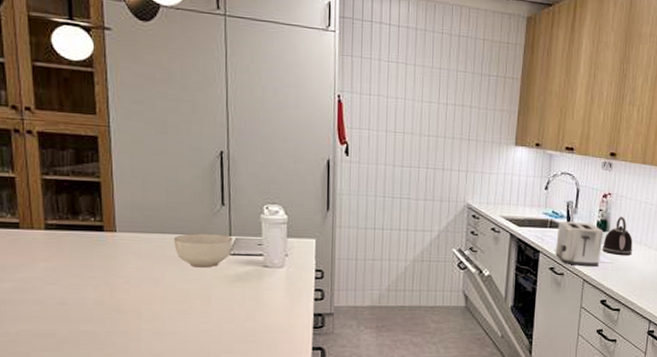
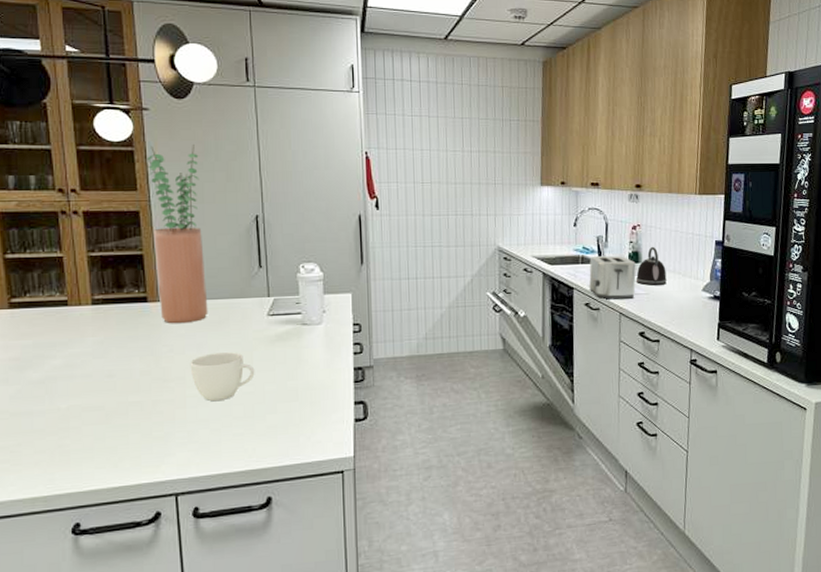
vase: none [107,68,167,256] -> present [146,145,208,324]
cup: none [146,288,213,337] -> present [190,352,255,402]
bowl: present [173,233,233,268] -> none [214,295,271,331]

